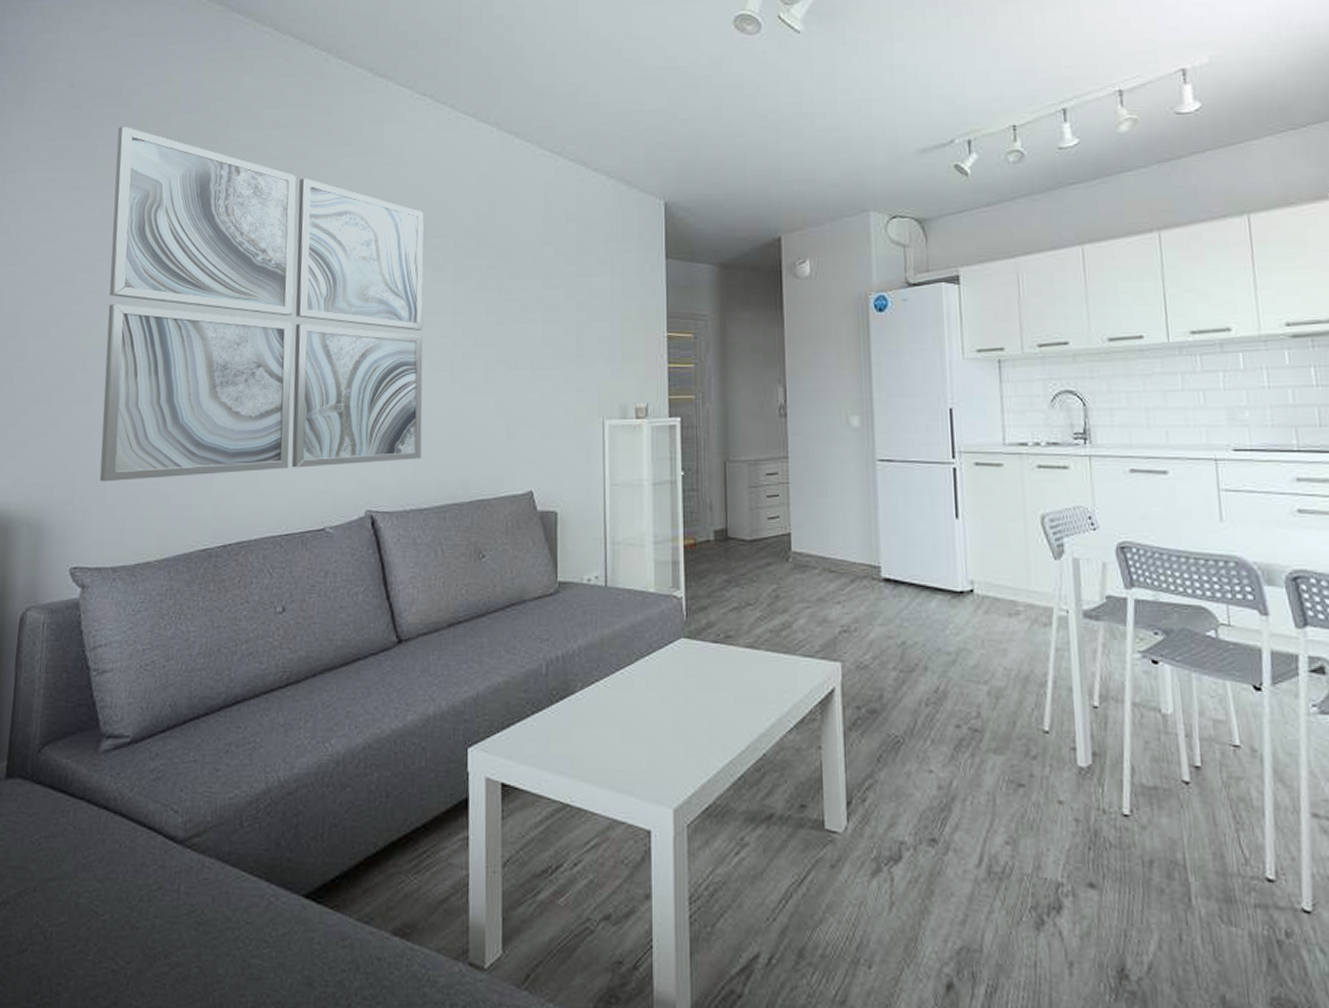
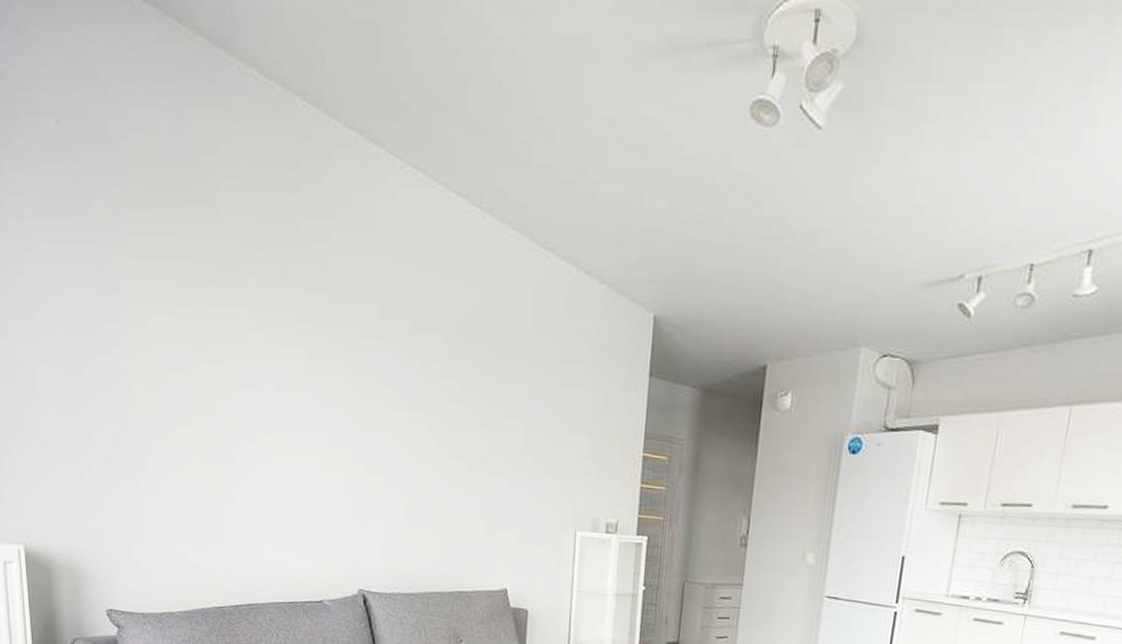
wall art: present [99,126,424,482] -> none [108,175,414,549]

